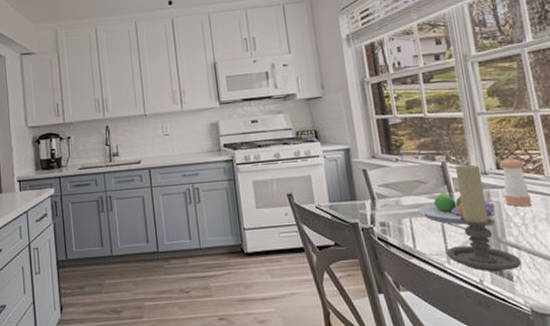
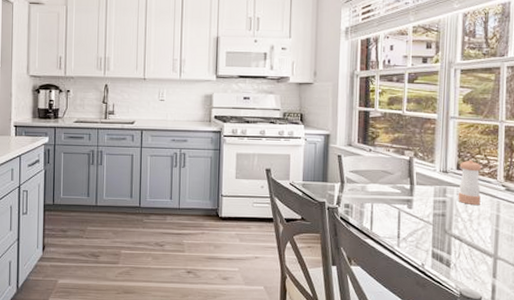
fruit bowl: present [417,191,496,225] -> none [380,183,448,214]
candle holder: present [446,163,521,272] -> none [397,161,460,258]

